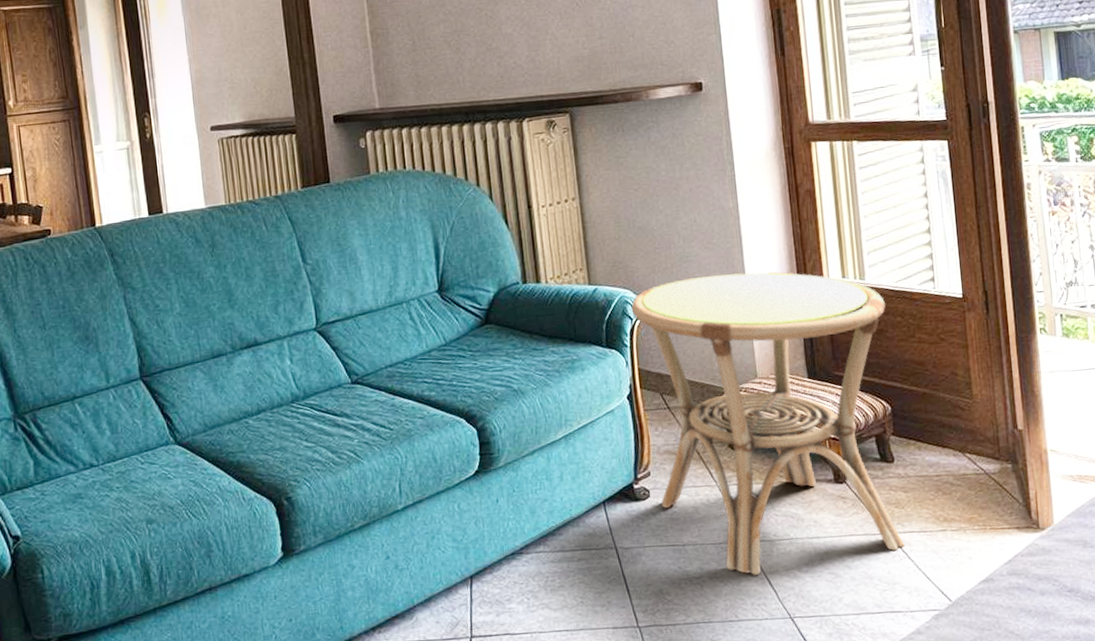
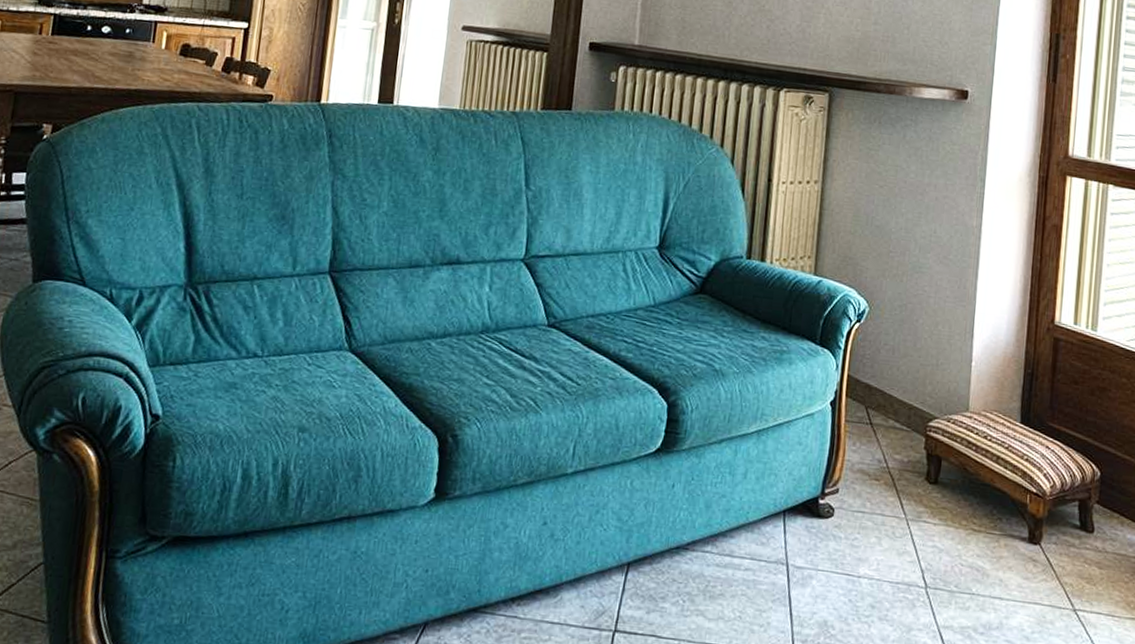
side table: present [631,272,905,575] -> none [844,290,1113,631]

